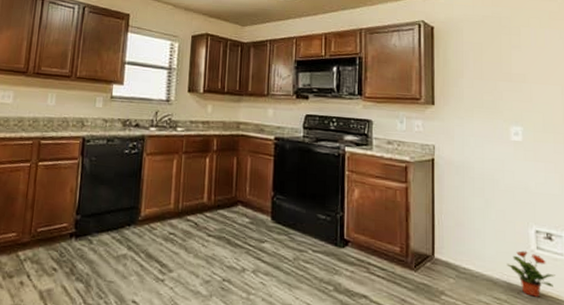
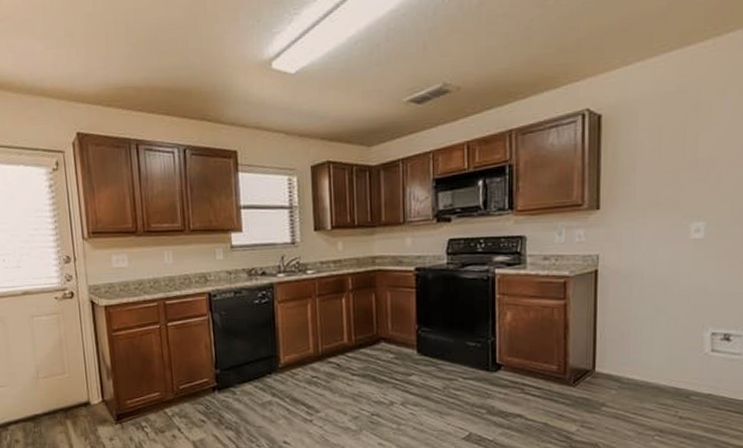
potted plant: present [506,250,556,297] -> none [675,354,730,399]

